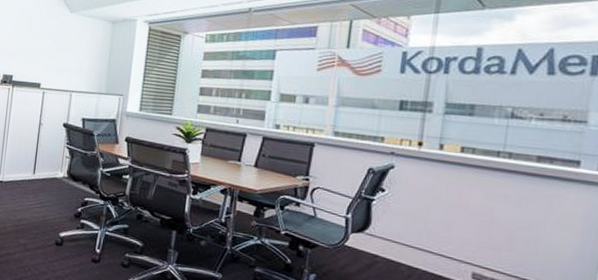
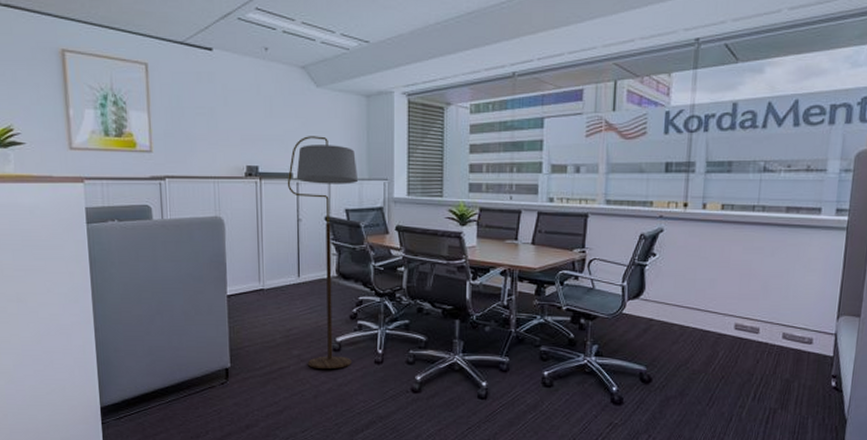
floor lamp: none [31,53,97,262] -> present [287,136,358,369]

